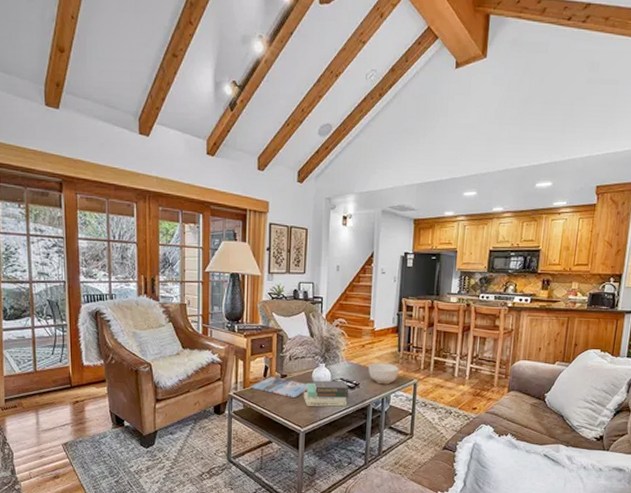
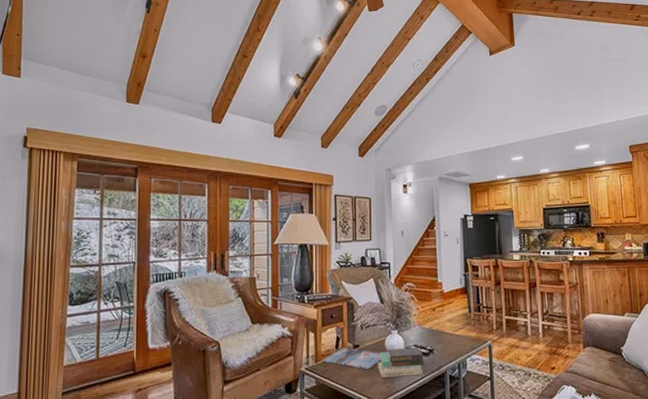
bowl: present [367,362,399,385] -> none [440,325,472,349]

